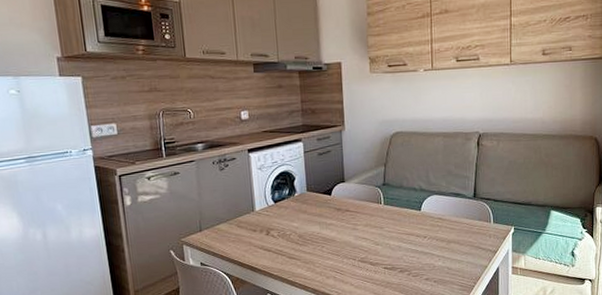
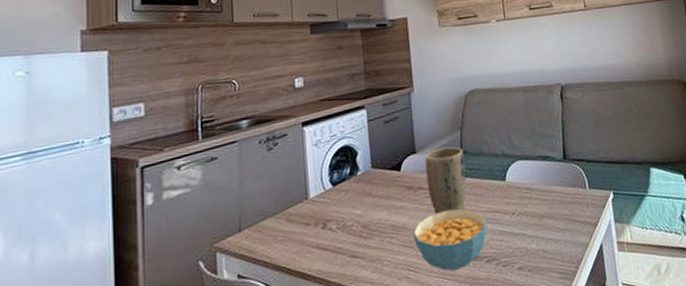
cereal bowl: none [339,229,402,276] -> present [412,208,488,272]
plant pot: none [352,179,388,232] -> present [424,147,467,215]

